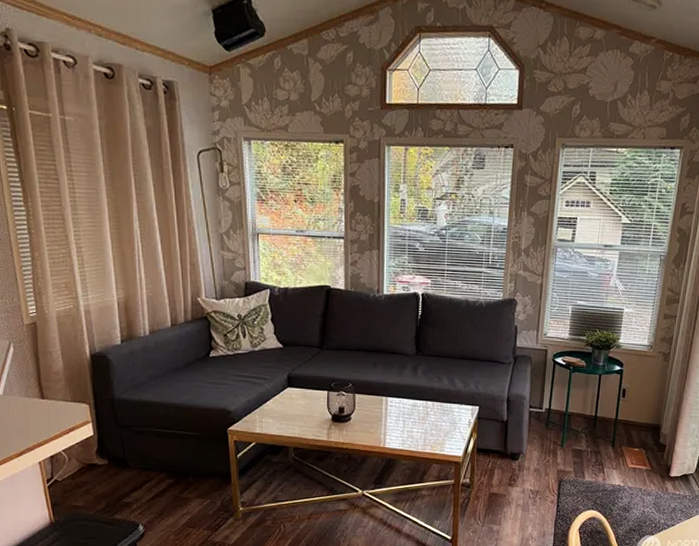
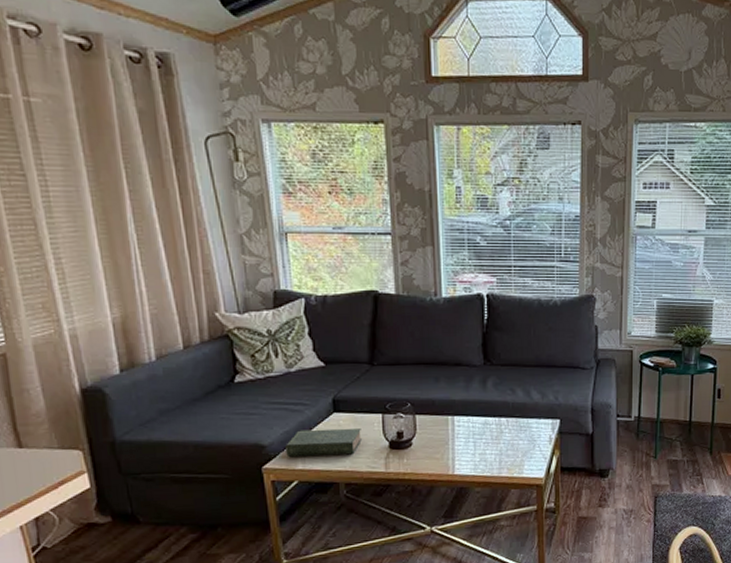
book: none [247,400,309,423] -> present [286,427,362,457]

